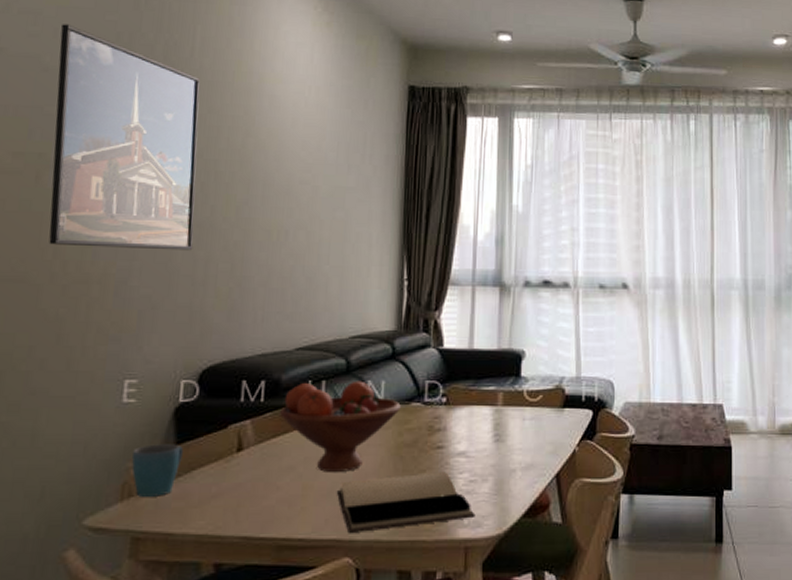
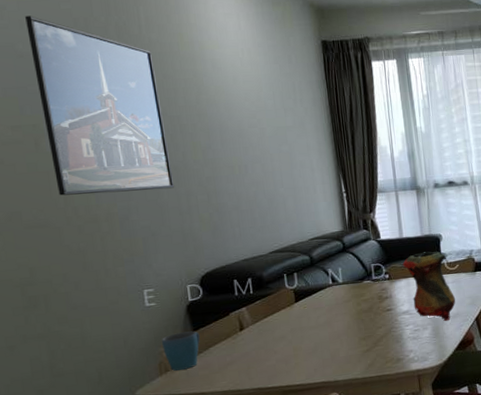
fruit bowl: present [279,380,401,472] -> none [266,270,356,337]
book: present [336,472,475,533] -> none [318,326,422,376]
vase: none [467,372,532,473] -> present [402,251,456,321]

